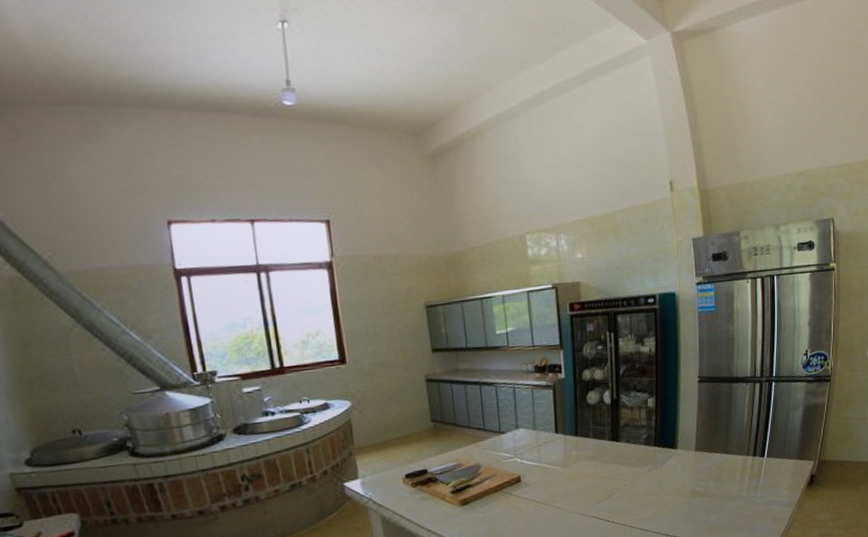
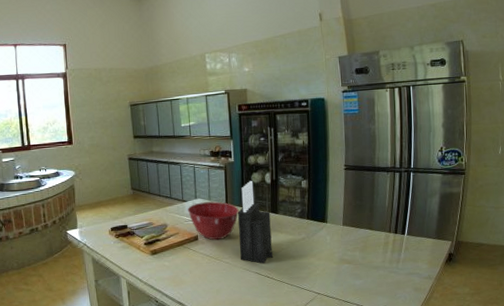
mixing bowl: none [506,430,572,481] -> present [187,201,239,240]
knife block: none [571,401,614,506] -> present [238,180,274,265]

